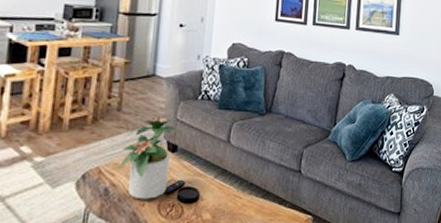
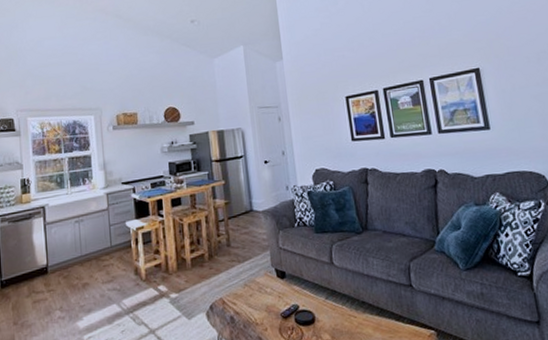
potted plant: present [118,117,185,200] -> none [238,247,290,325]

